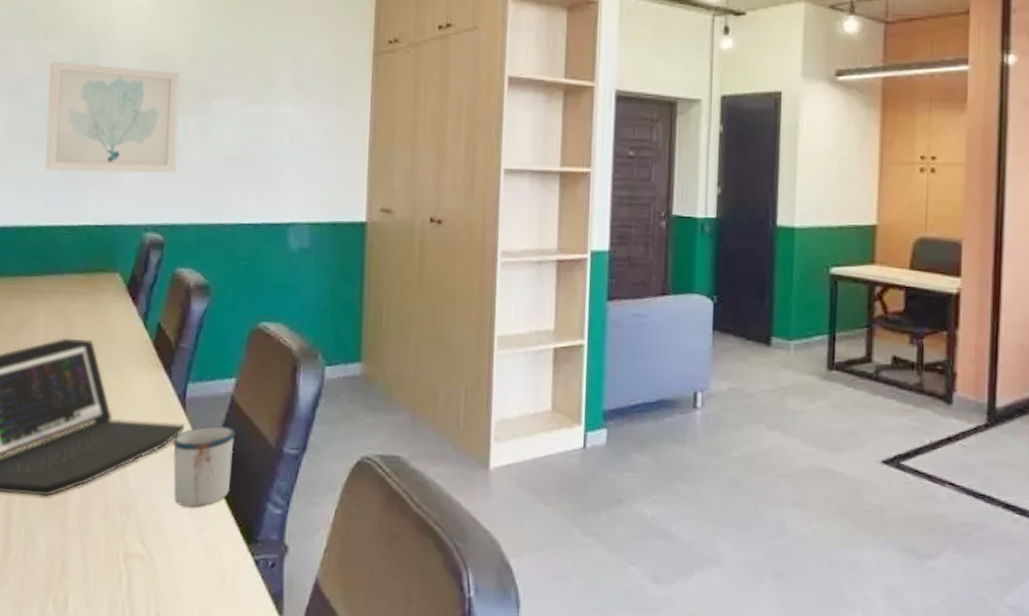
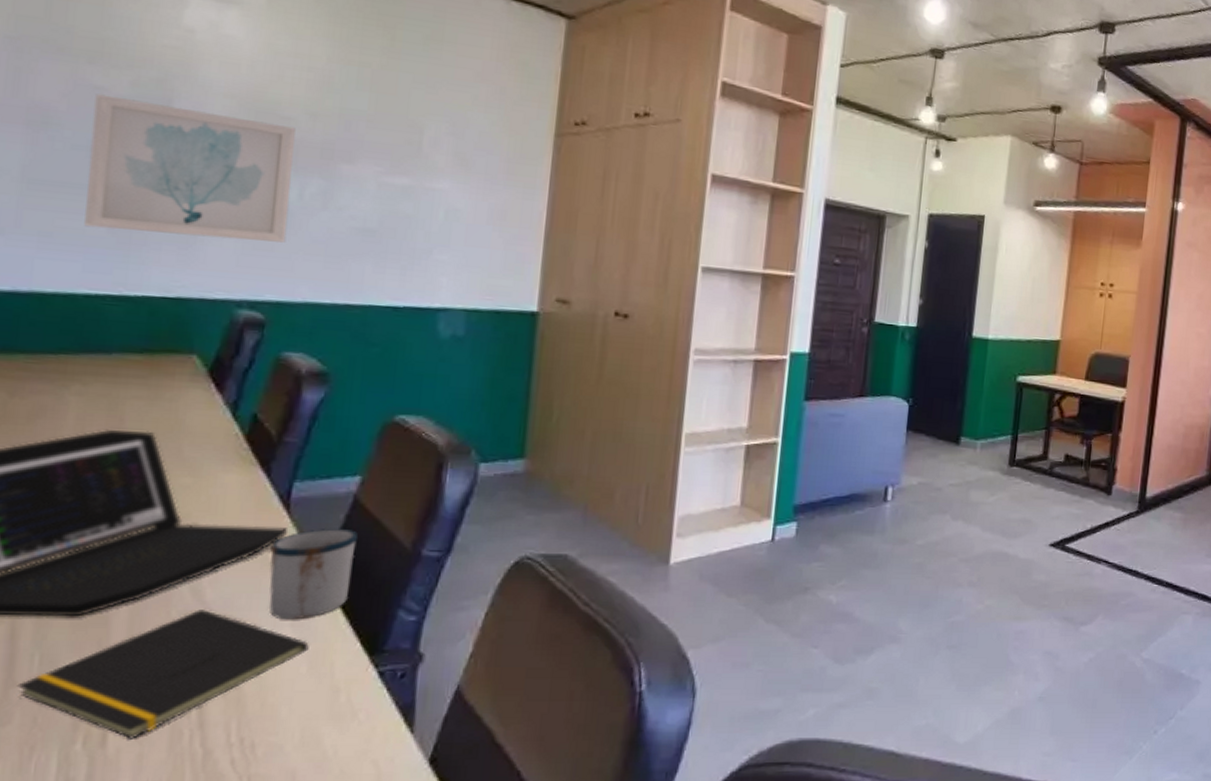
notepad: none [11,495,203,605] -> present [17,609,309,739]

